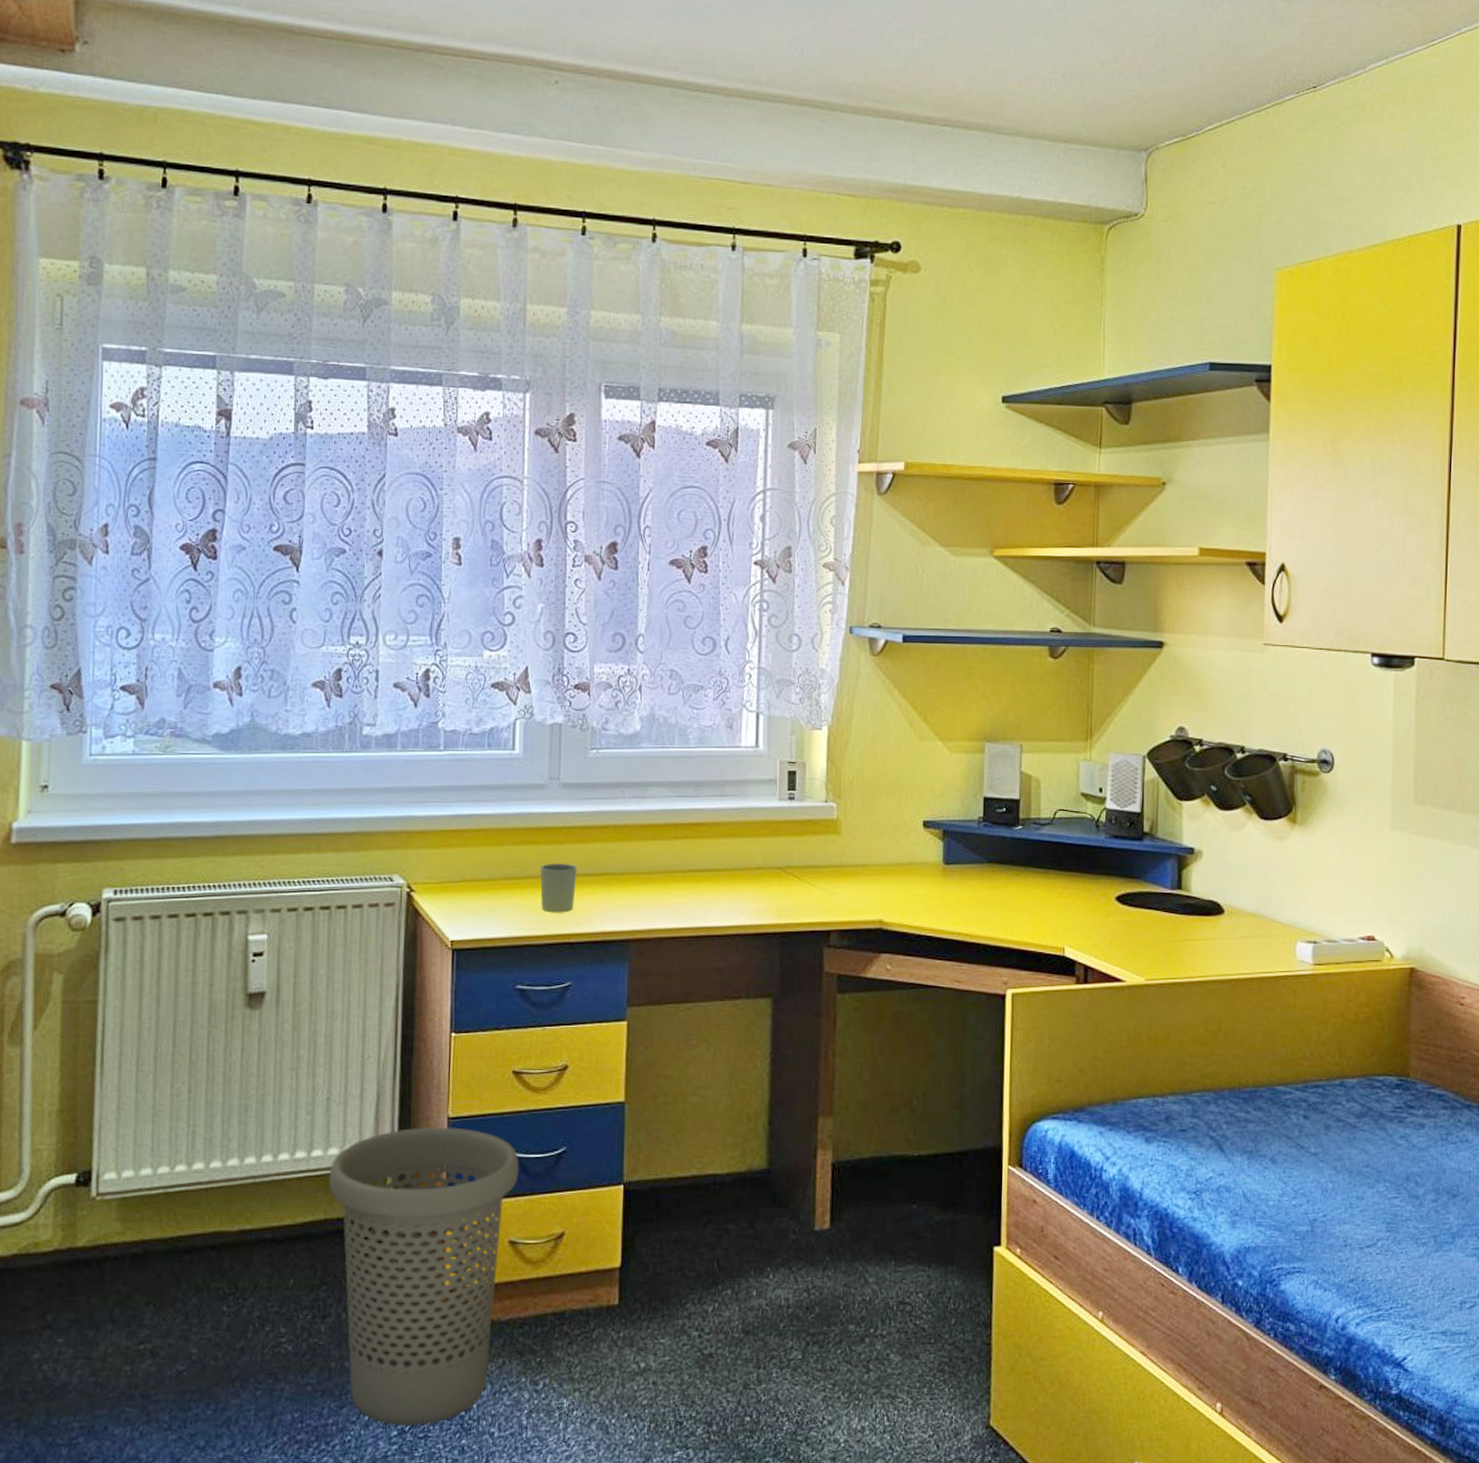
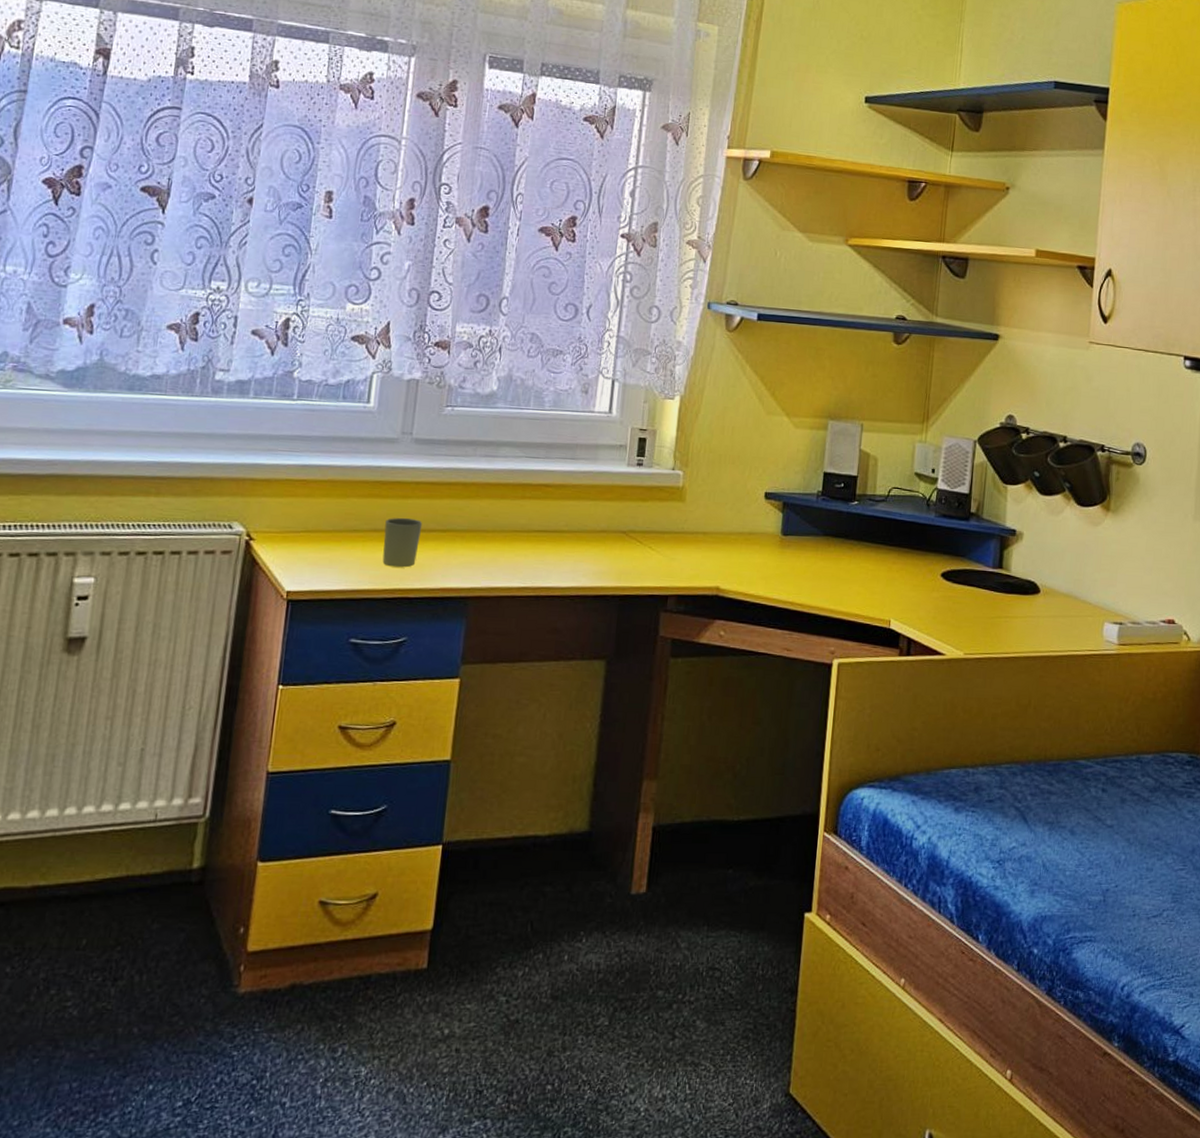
trash bin: present [328,1127,520,1426] -> none [134,782,338,1096]

